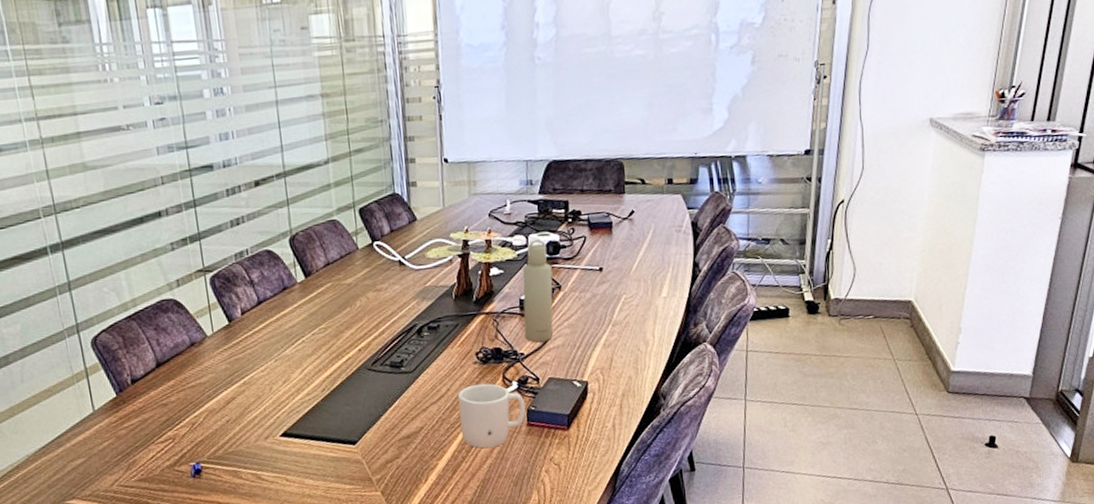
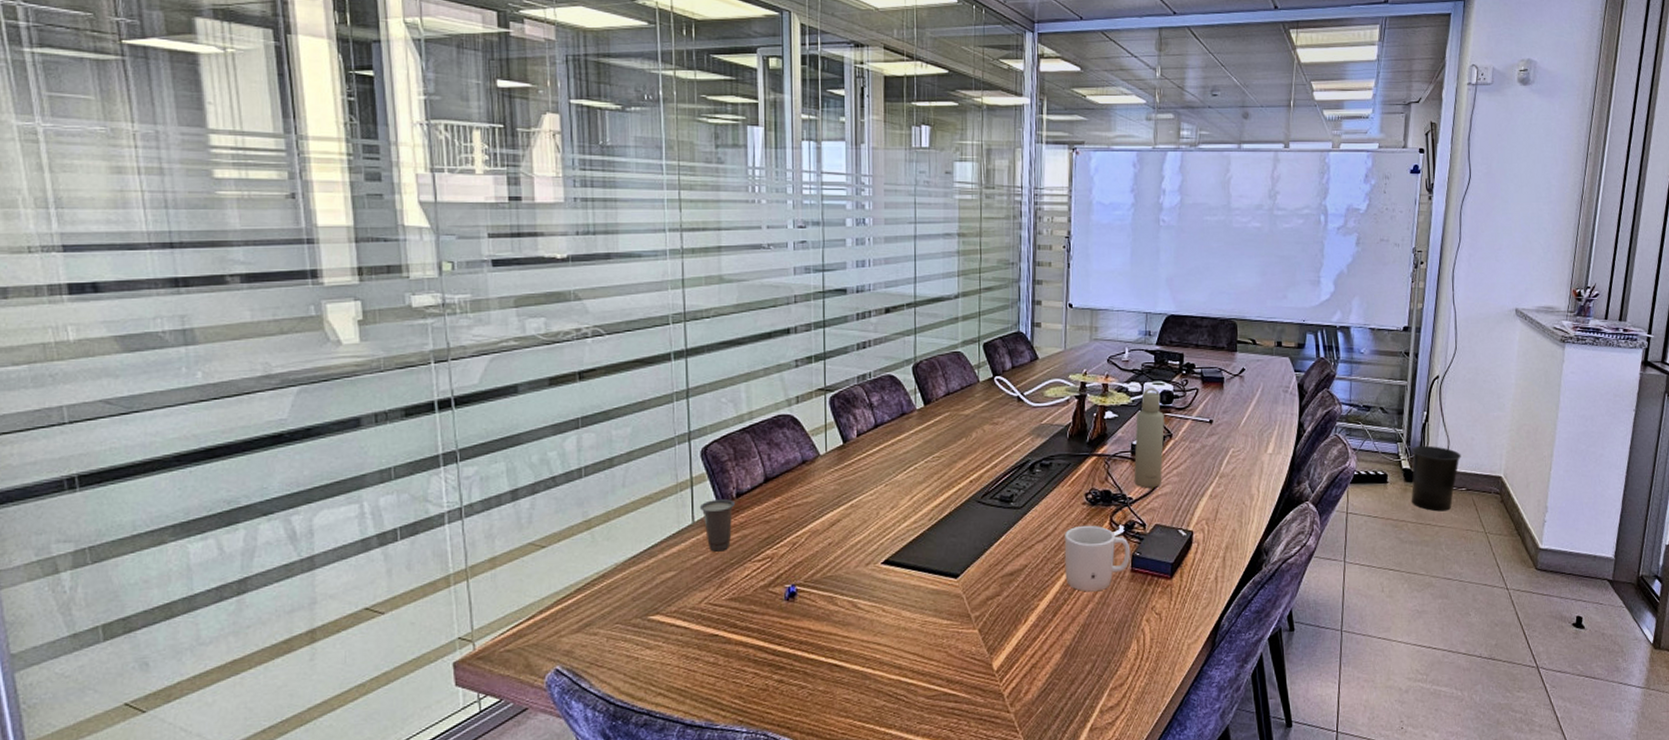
cup: none [97,386,133,437] -> present [699,498,735,552]
waste bin: none [814,274,869,342] -> present [1411,445,1461,512]

